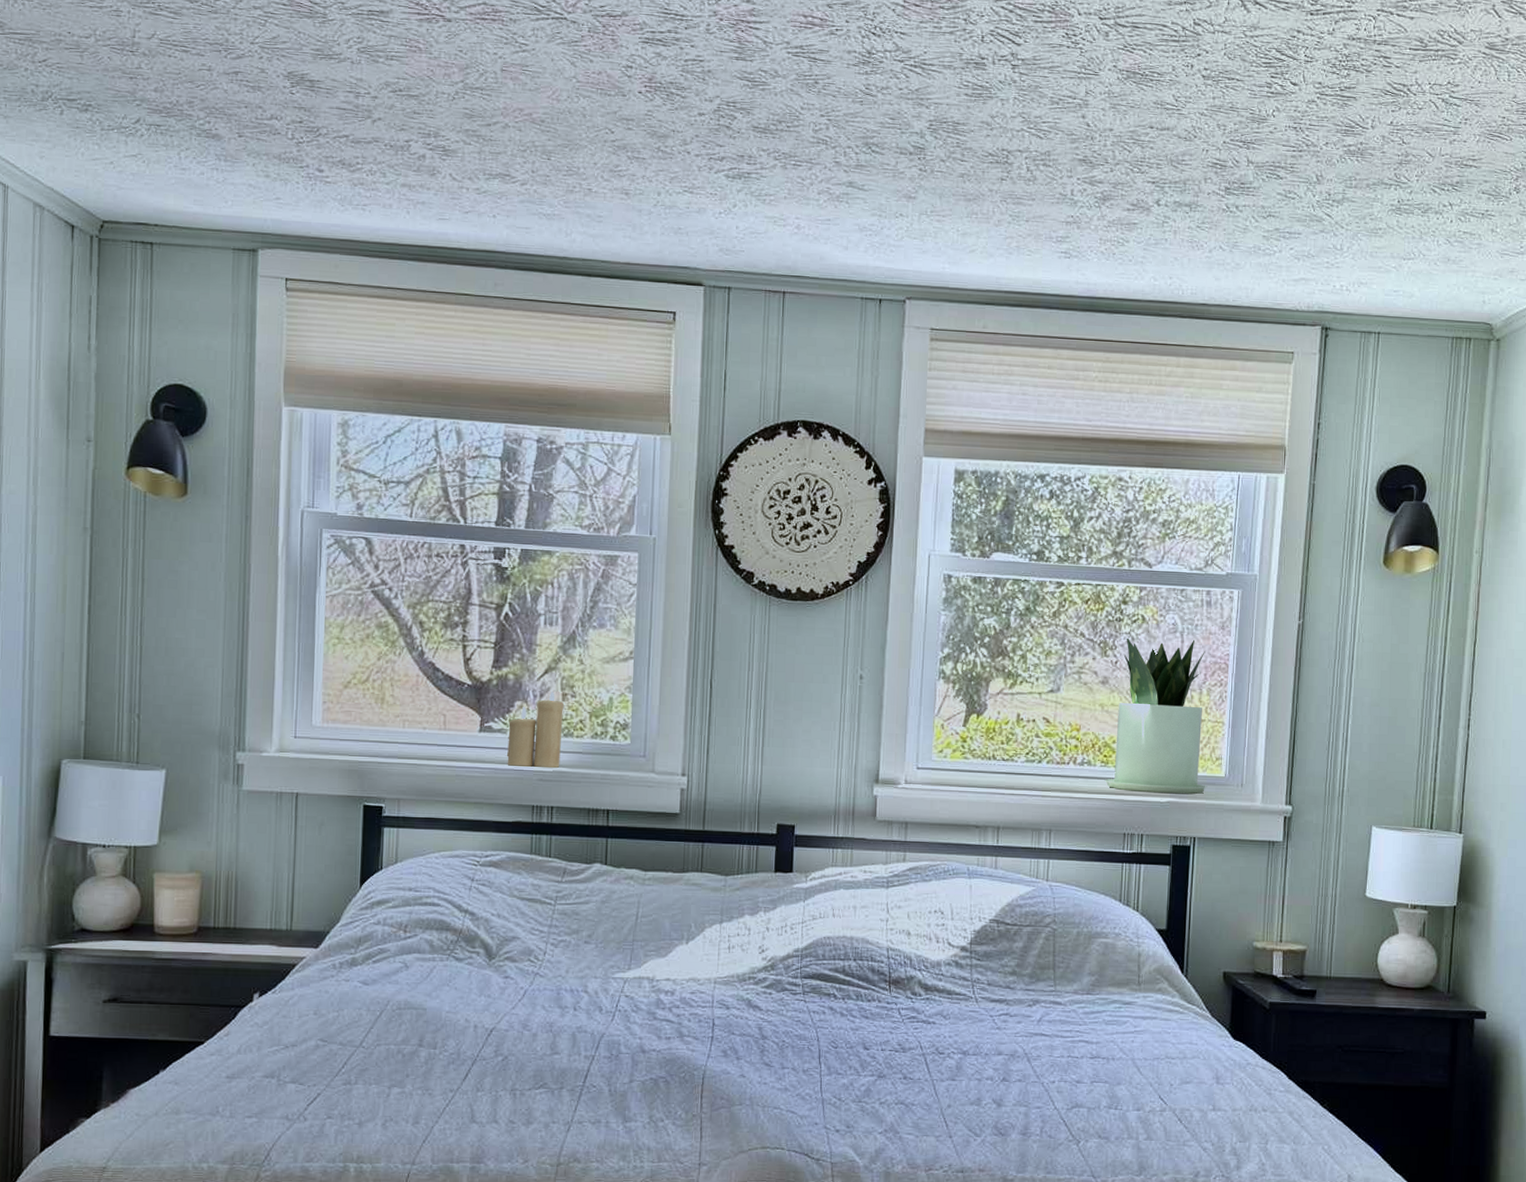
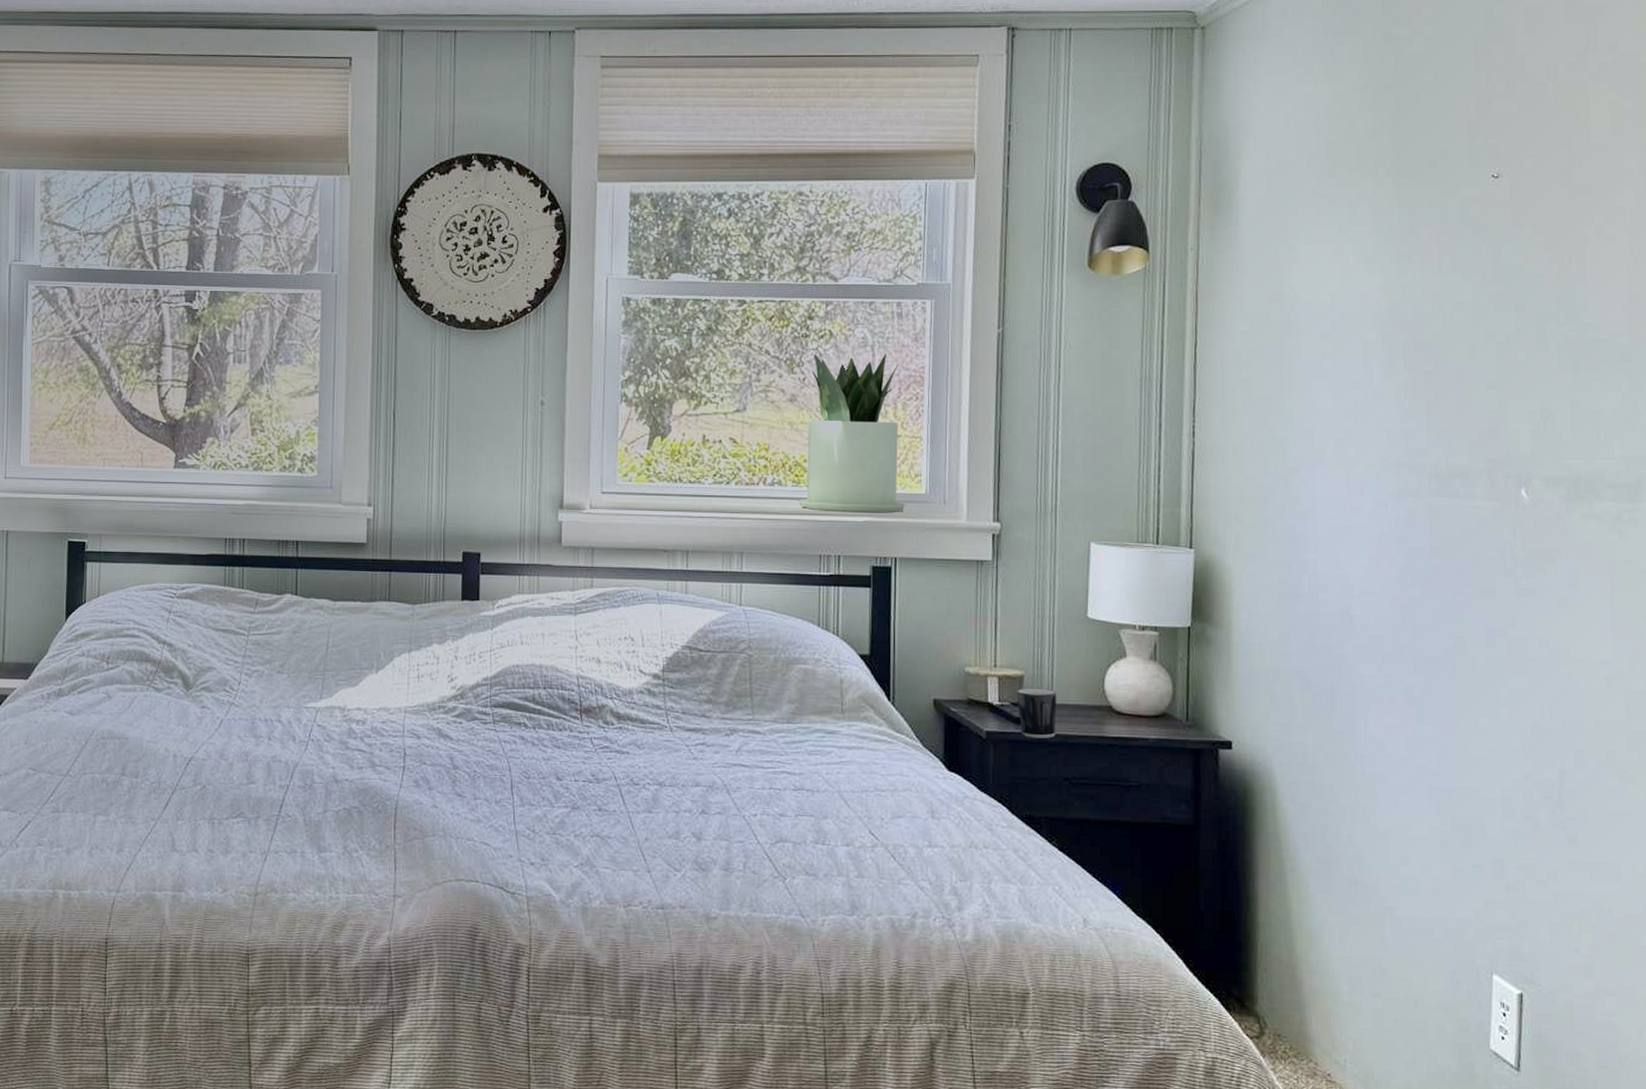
candle: present [507,691,564,769] -> none [200,427,253,502]
mug: none [1298,961,1335,1009] -> present [1016,688,1057,738]

